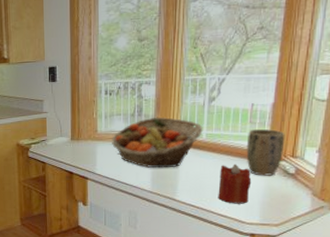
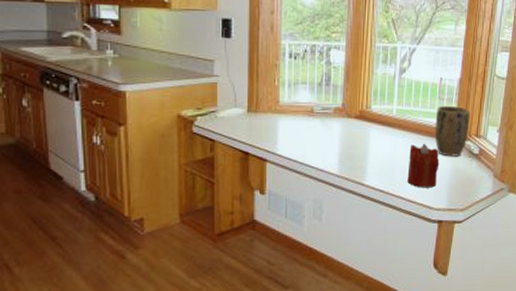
fruit basket: present [112,117,203,168] -> none [296,89,393,148]

